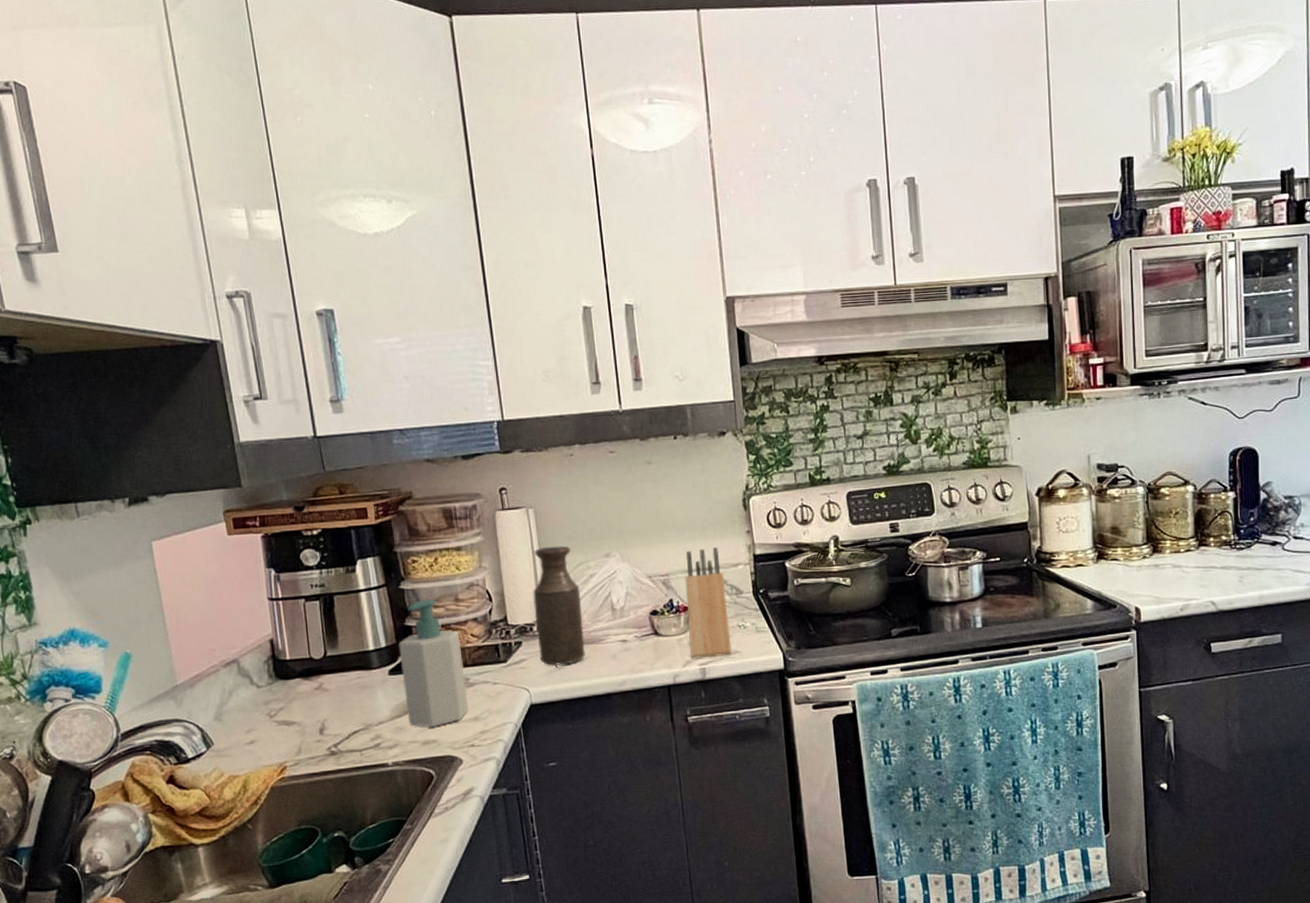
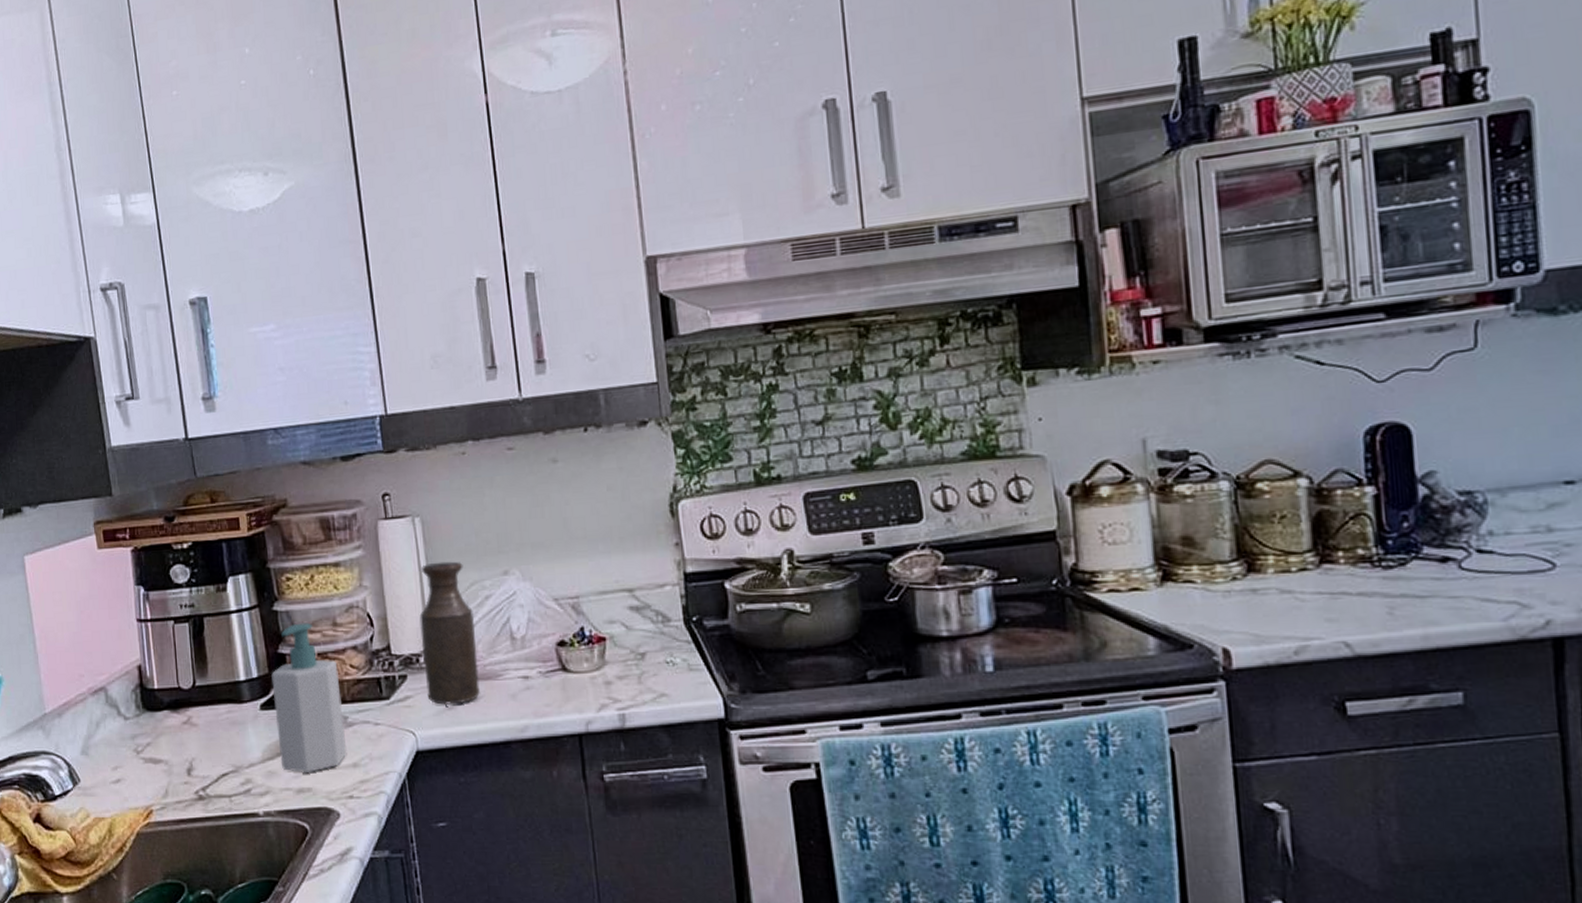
knife block: present [685,547,733,659] -> none [598,563,659,702]

